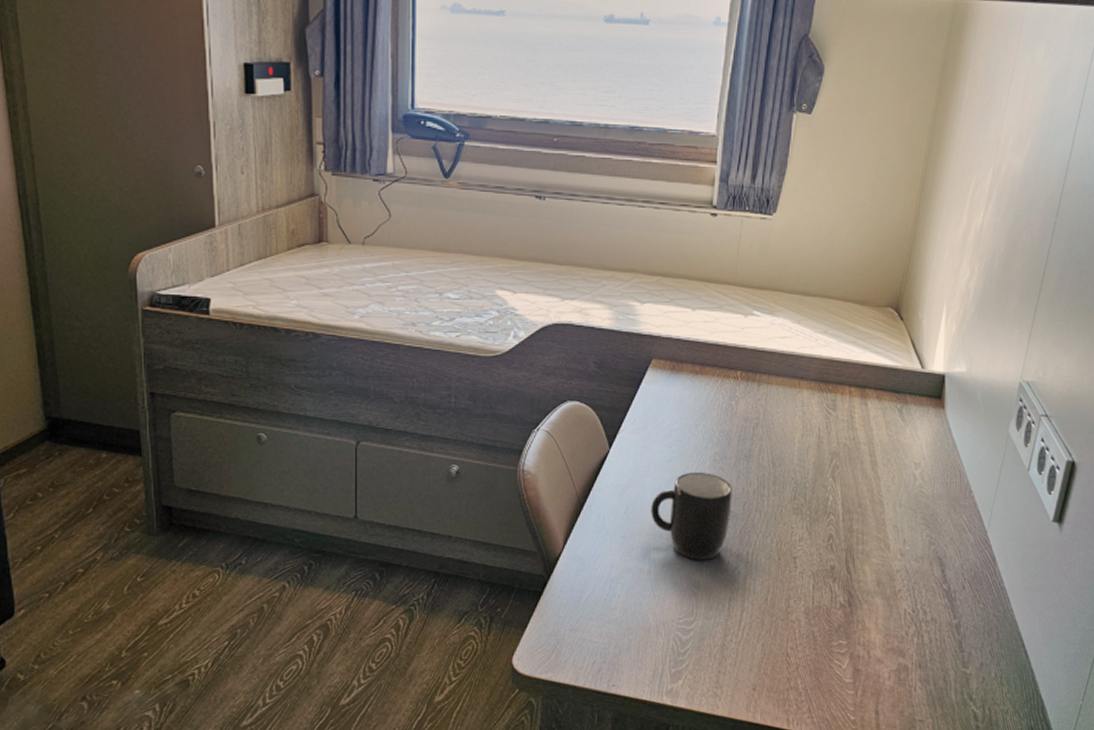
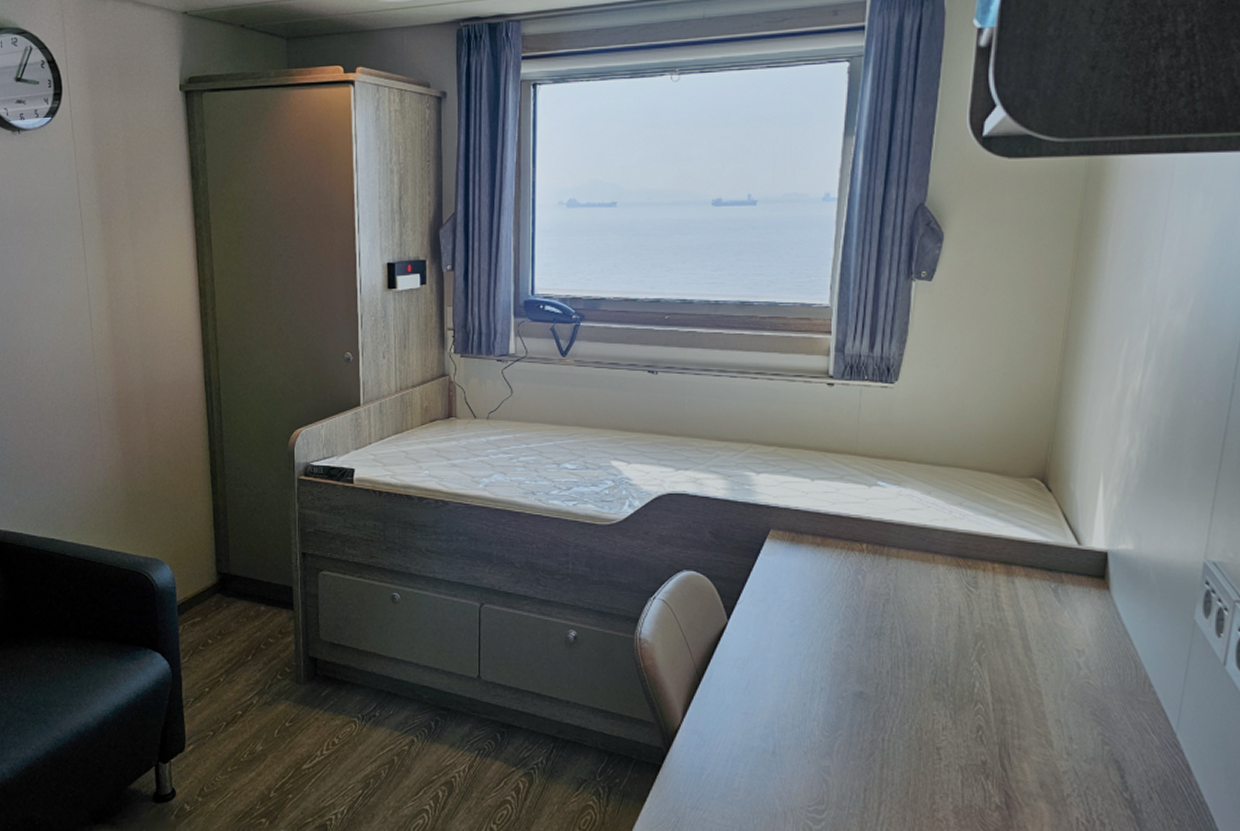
mug: present [651,472,733,560] -> none [774,648,863,744]

